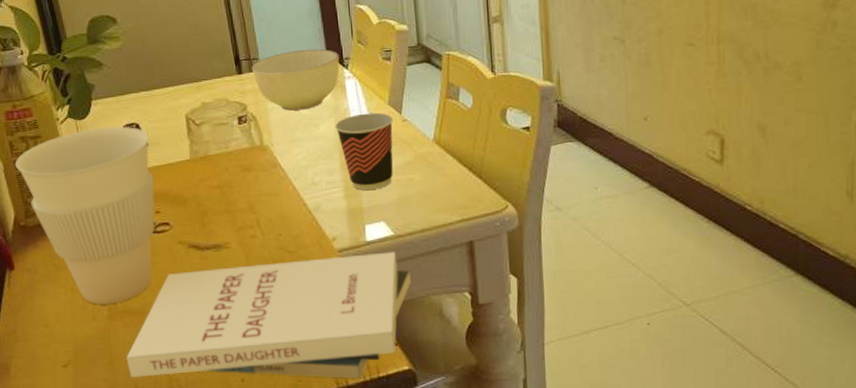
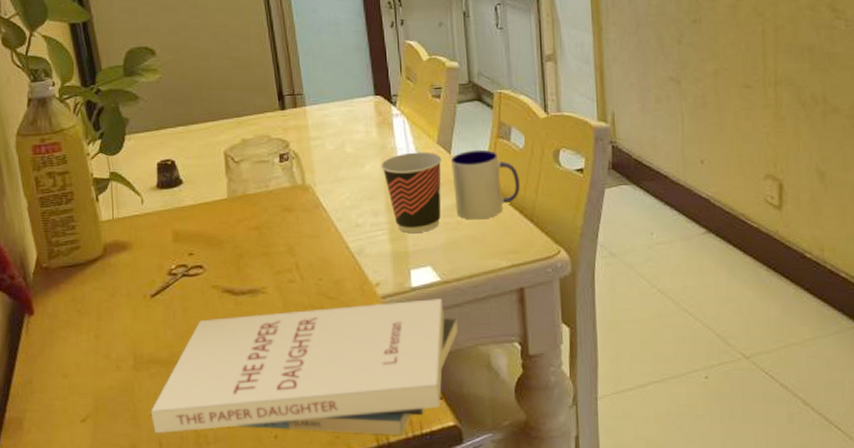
cup: present [15,126,155,305] -> none [40,162,189,354]
bowl: present [251,48,340,111] -> none [295,85,387,149]
mug: none [402,109,469,177] -> present [451,149,520,220]

